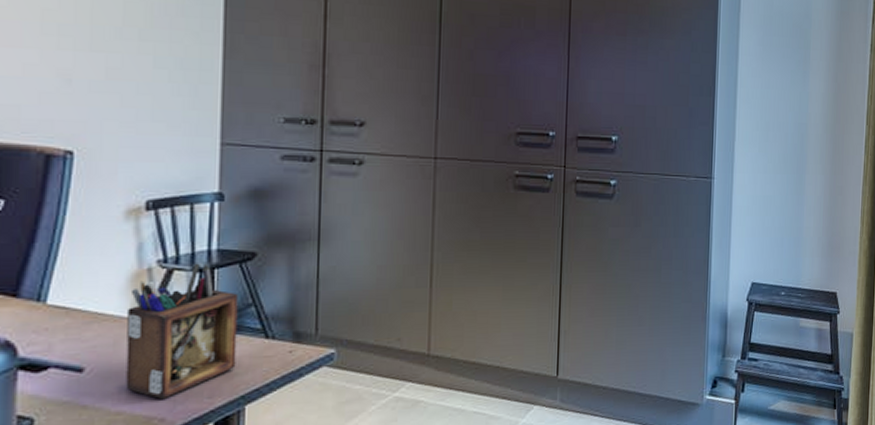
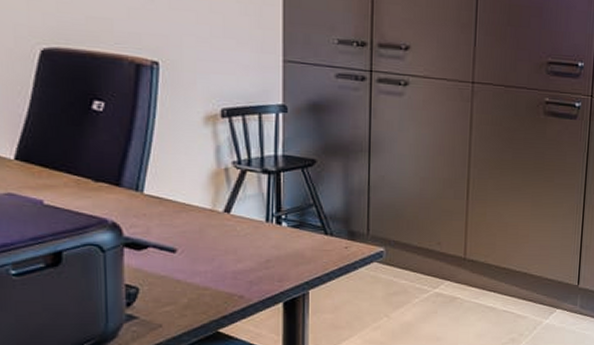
desk organizer: present [125,263,238,399] -> none [210,166,301,279]

